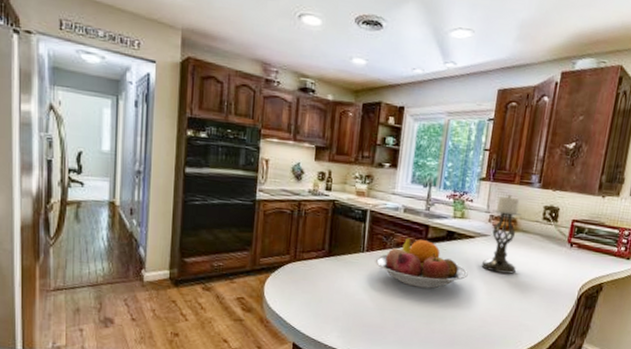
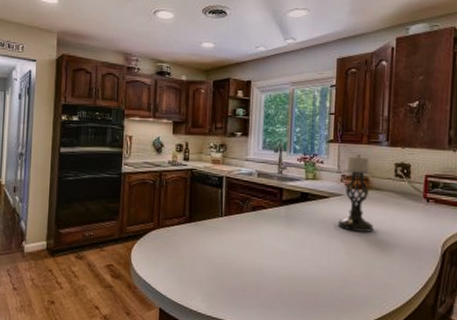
fruit bowl: present [375,237,468,289] -> none [233,200,325,250]

